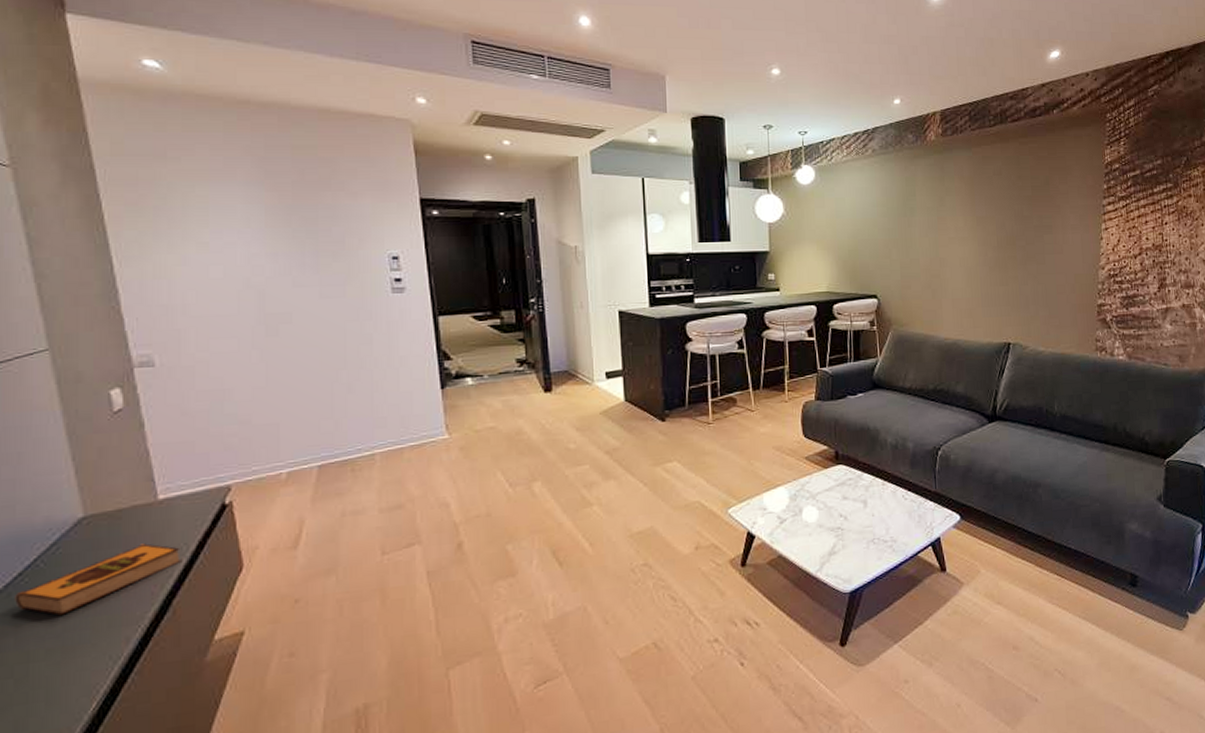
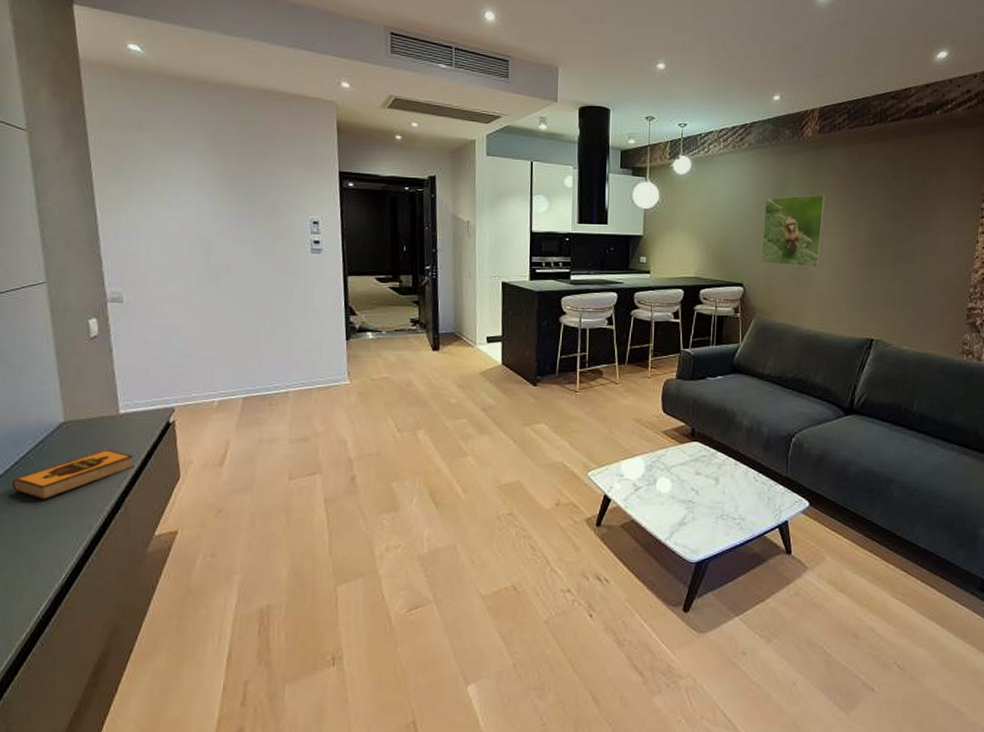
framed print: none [893,199,954,274] -> present [761,194,826,268]

